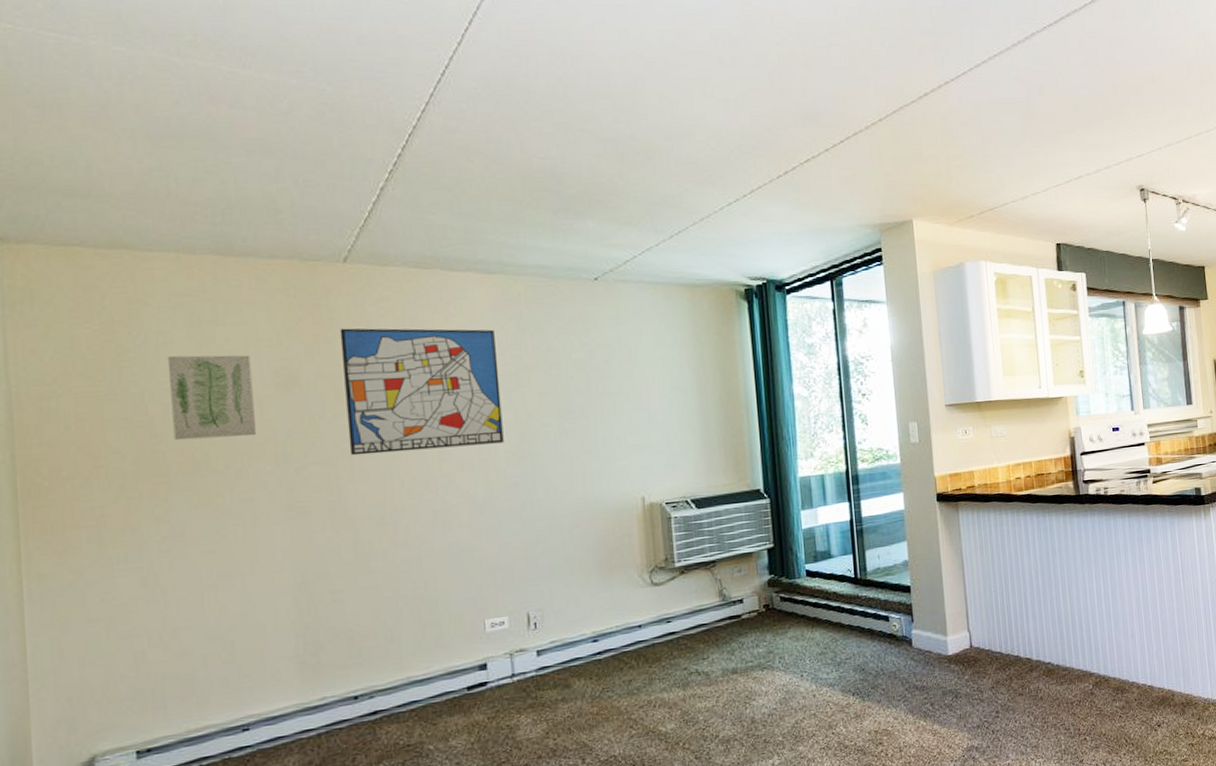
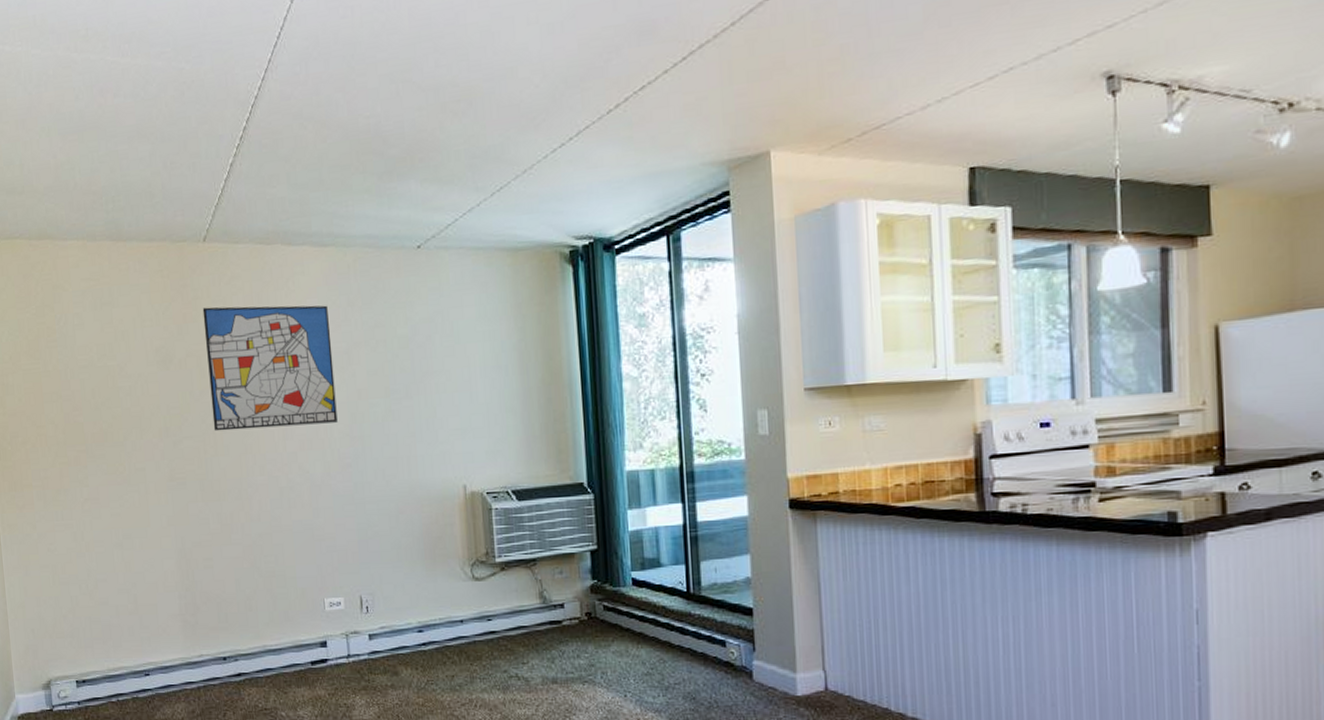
wall art: present [167,355,256,441] -> none [81,334,144,413]

